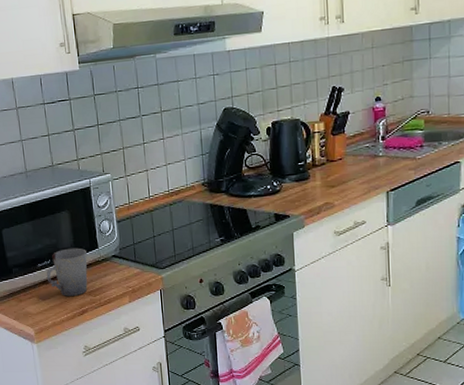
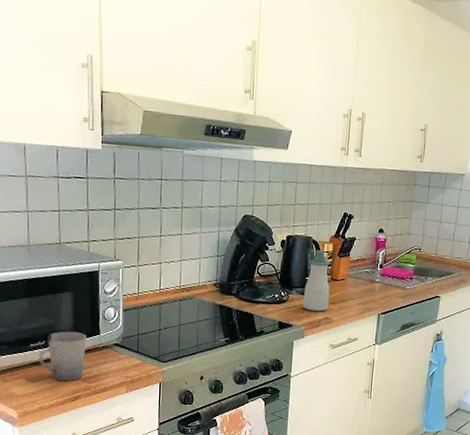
soap bottle: none [298,131,328,198] -> present [303,249,330,312]

